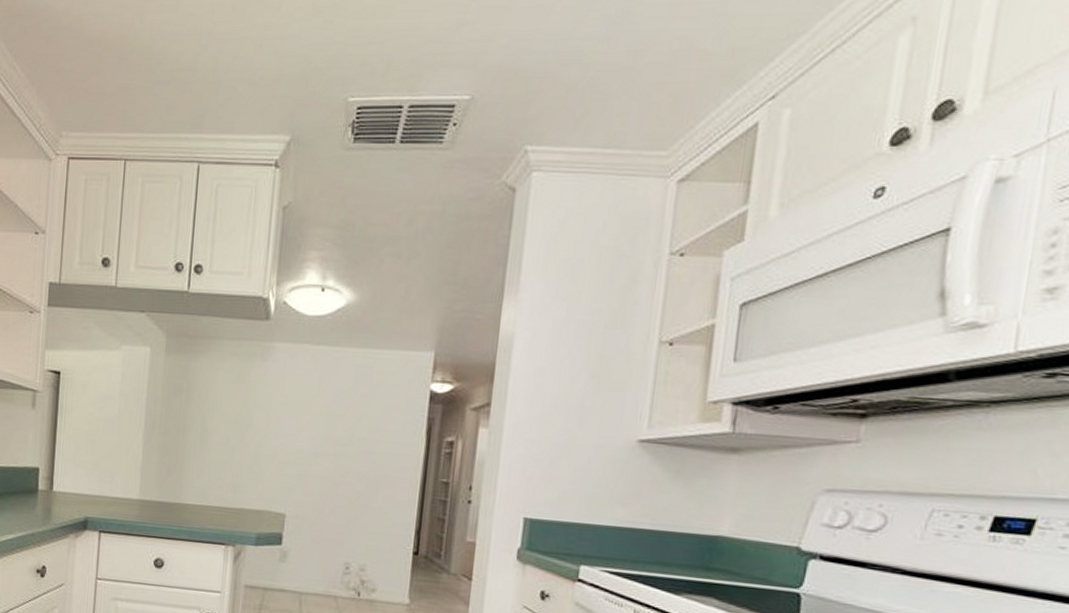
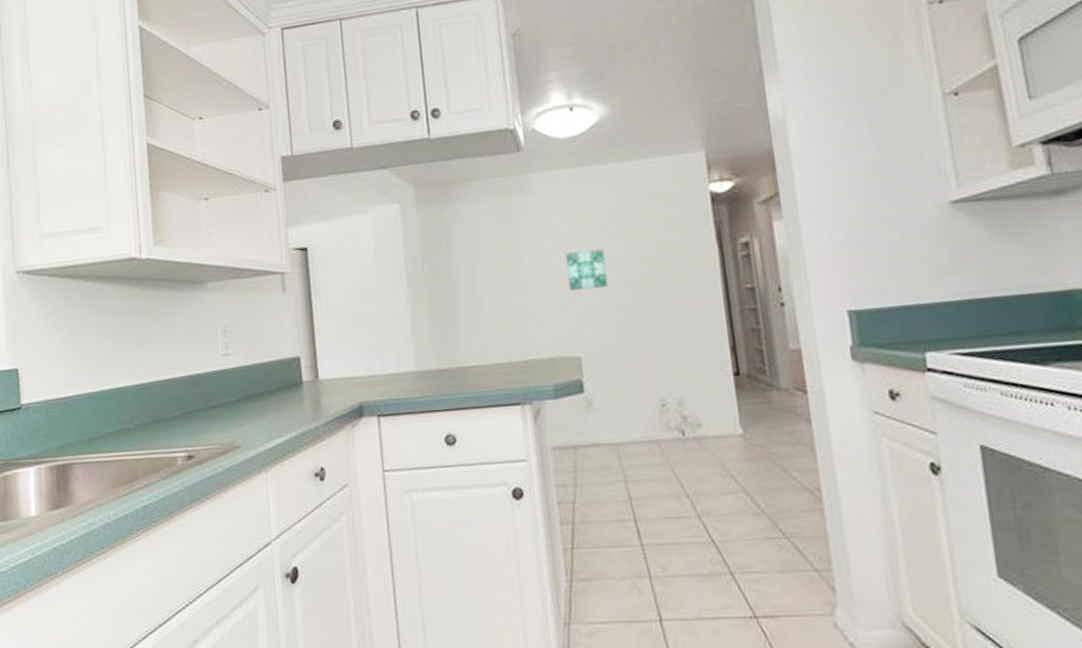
wall art: none [287,421,325,459] -> present [565,249,608,292]

